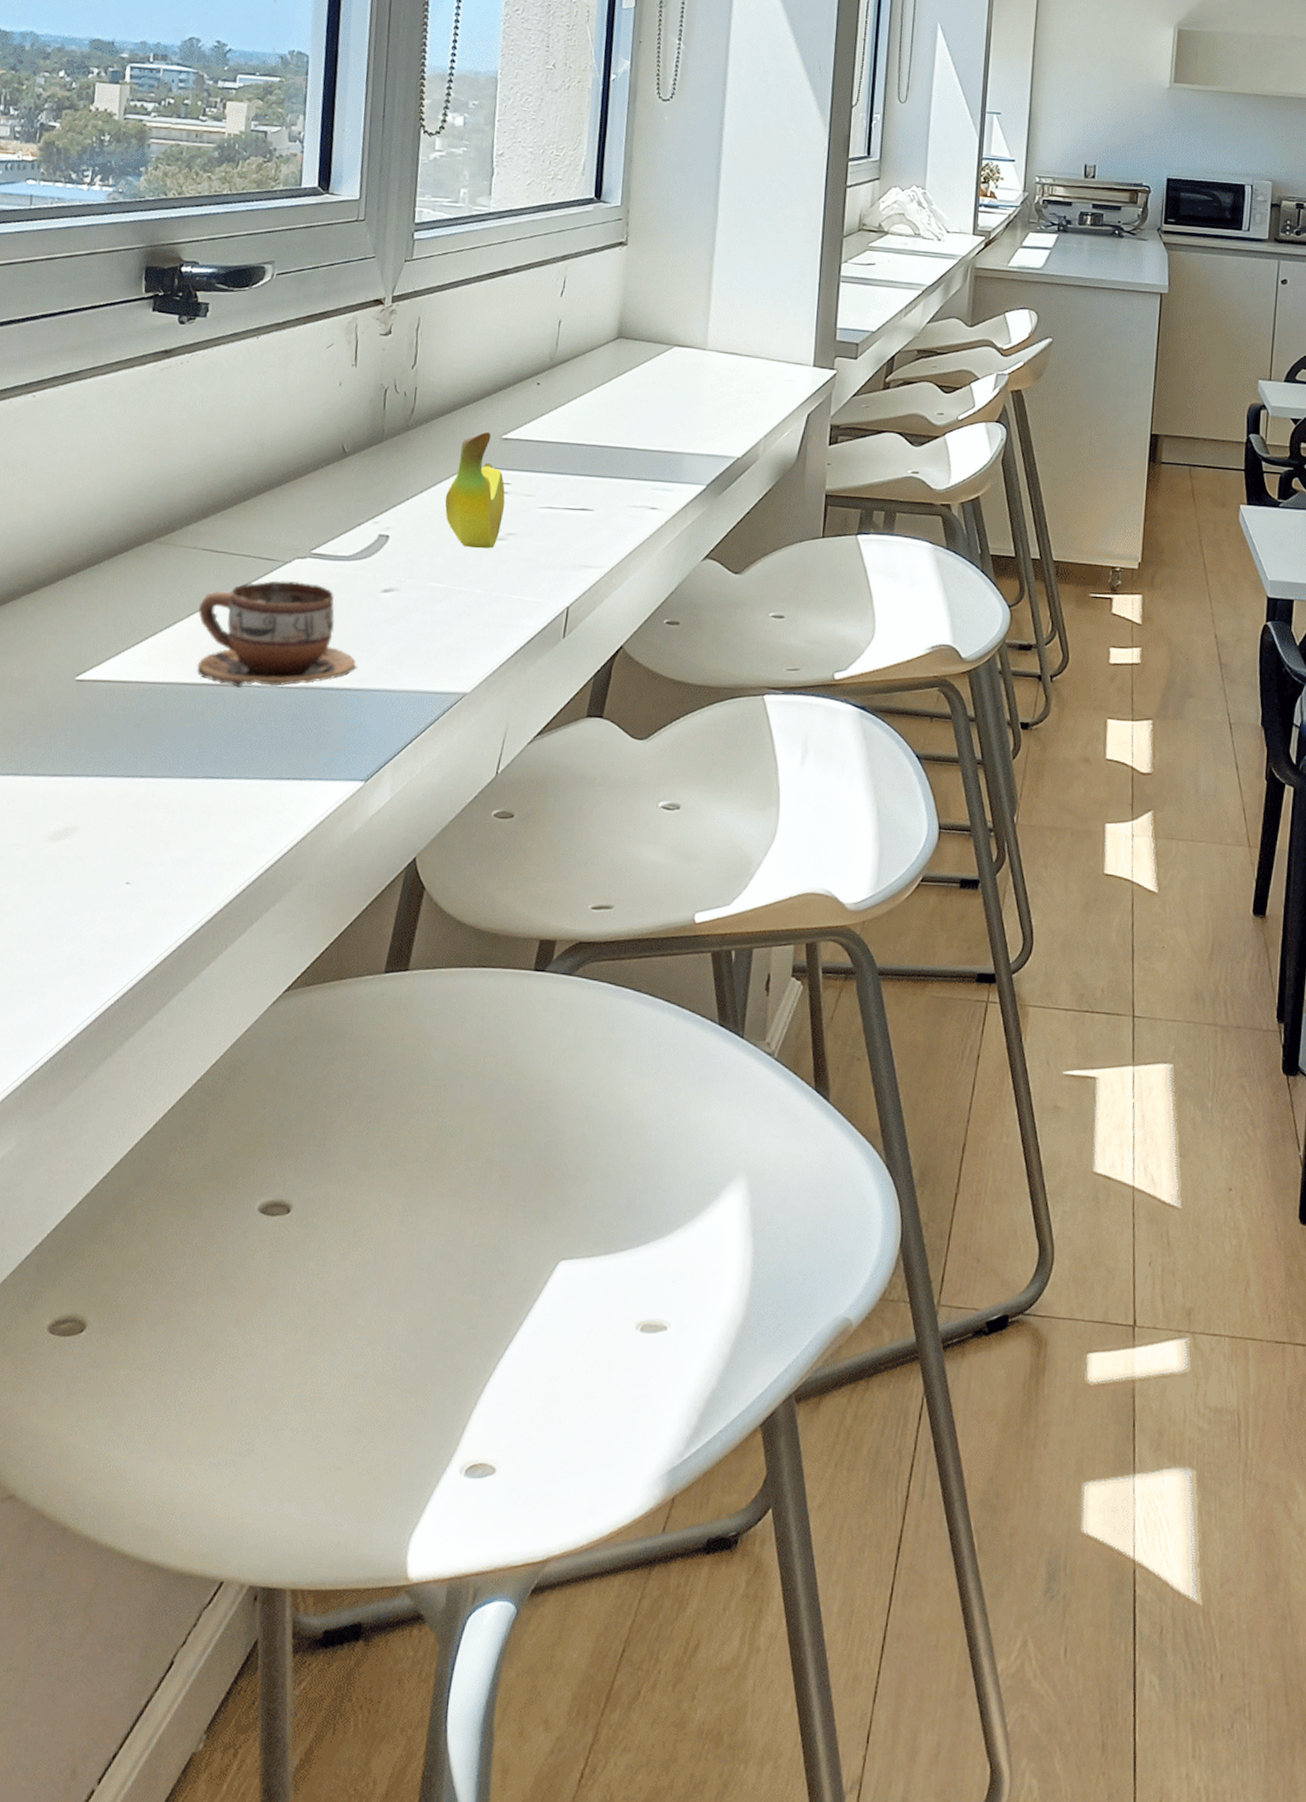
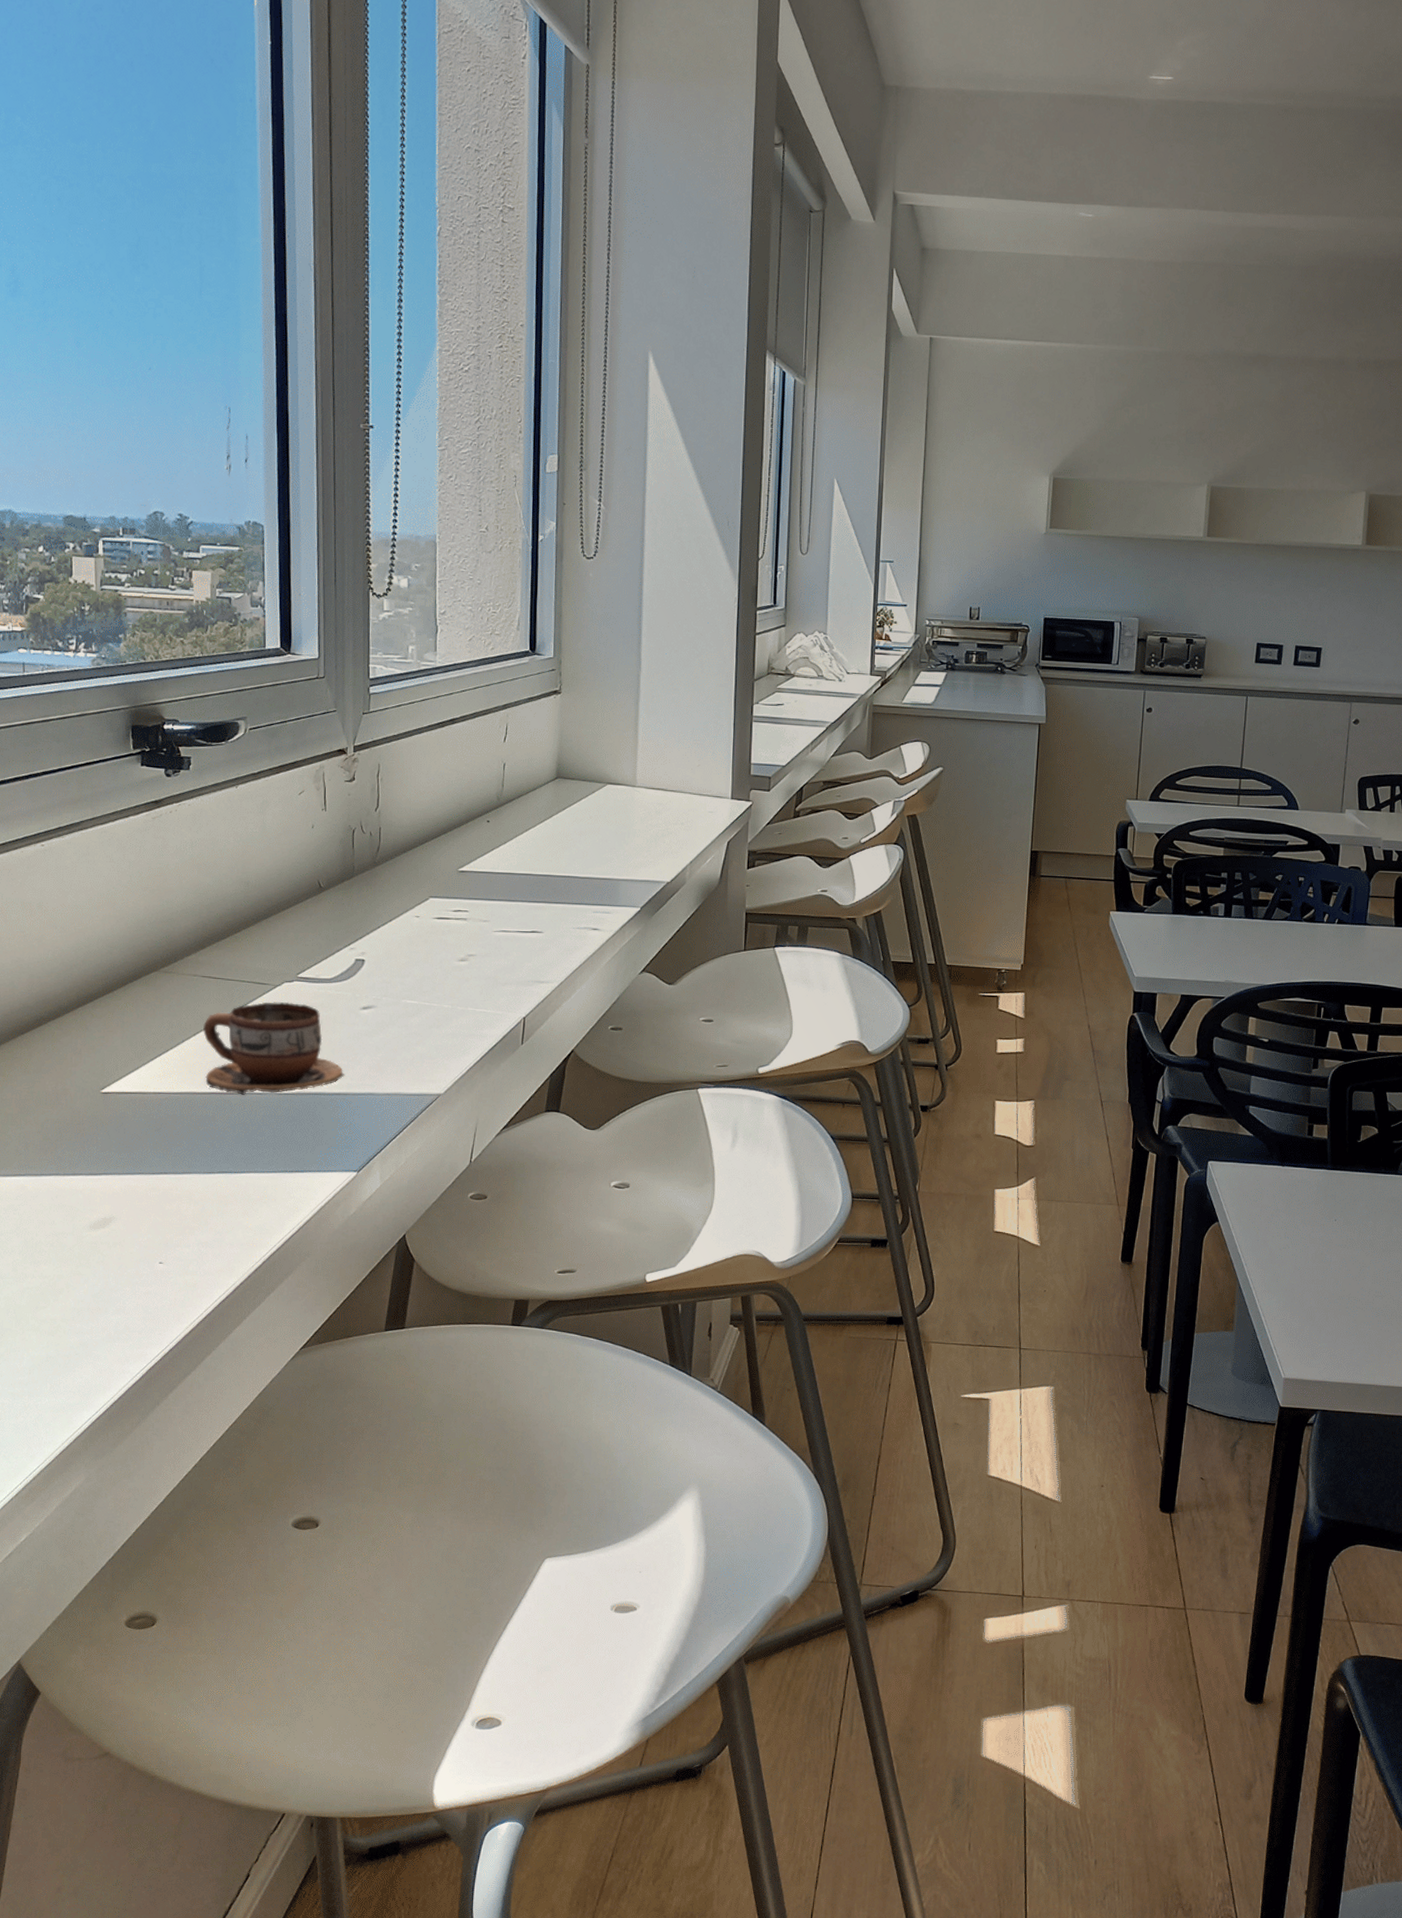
fruit: present [445,432,505,549] -> none [411,866,465,969]

